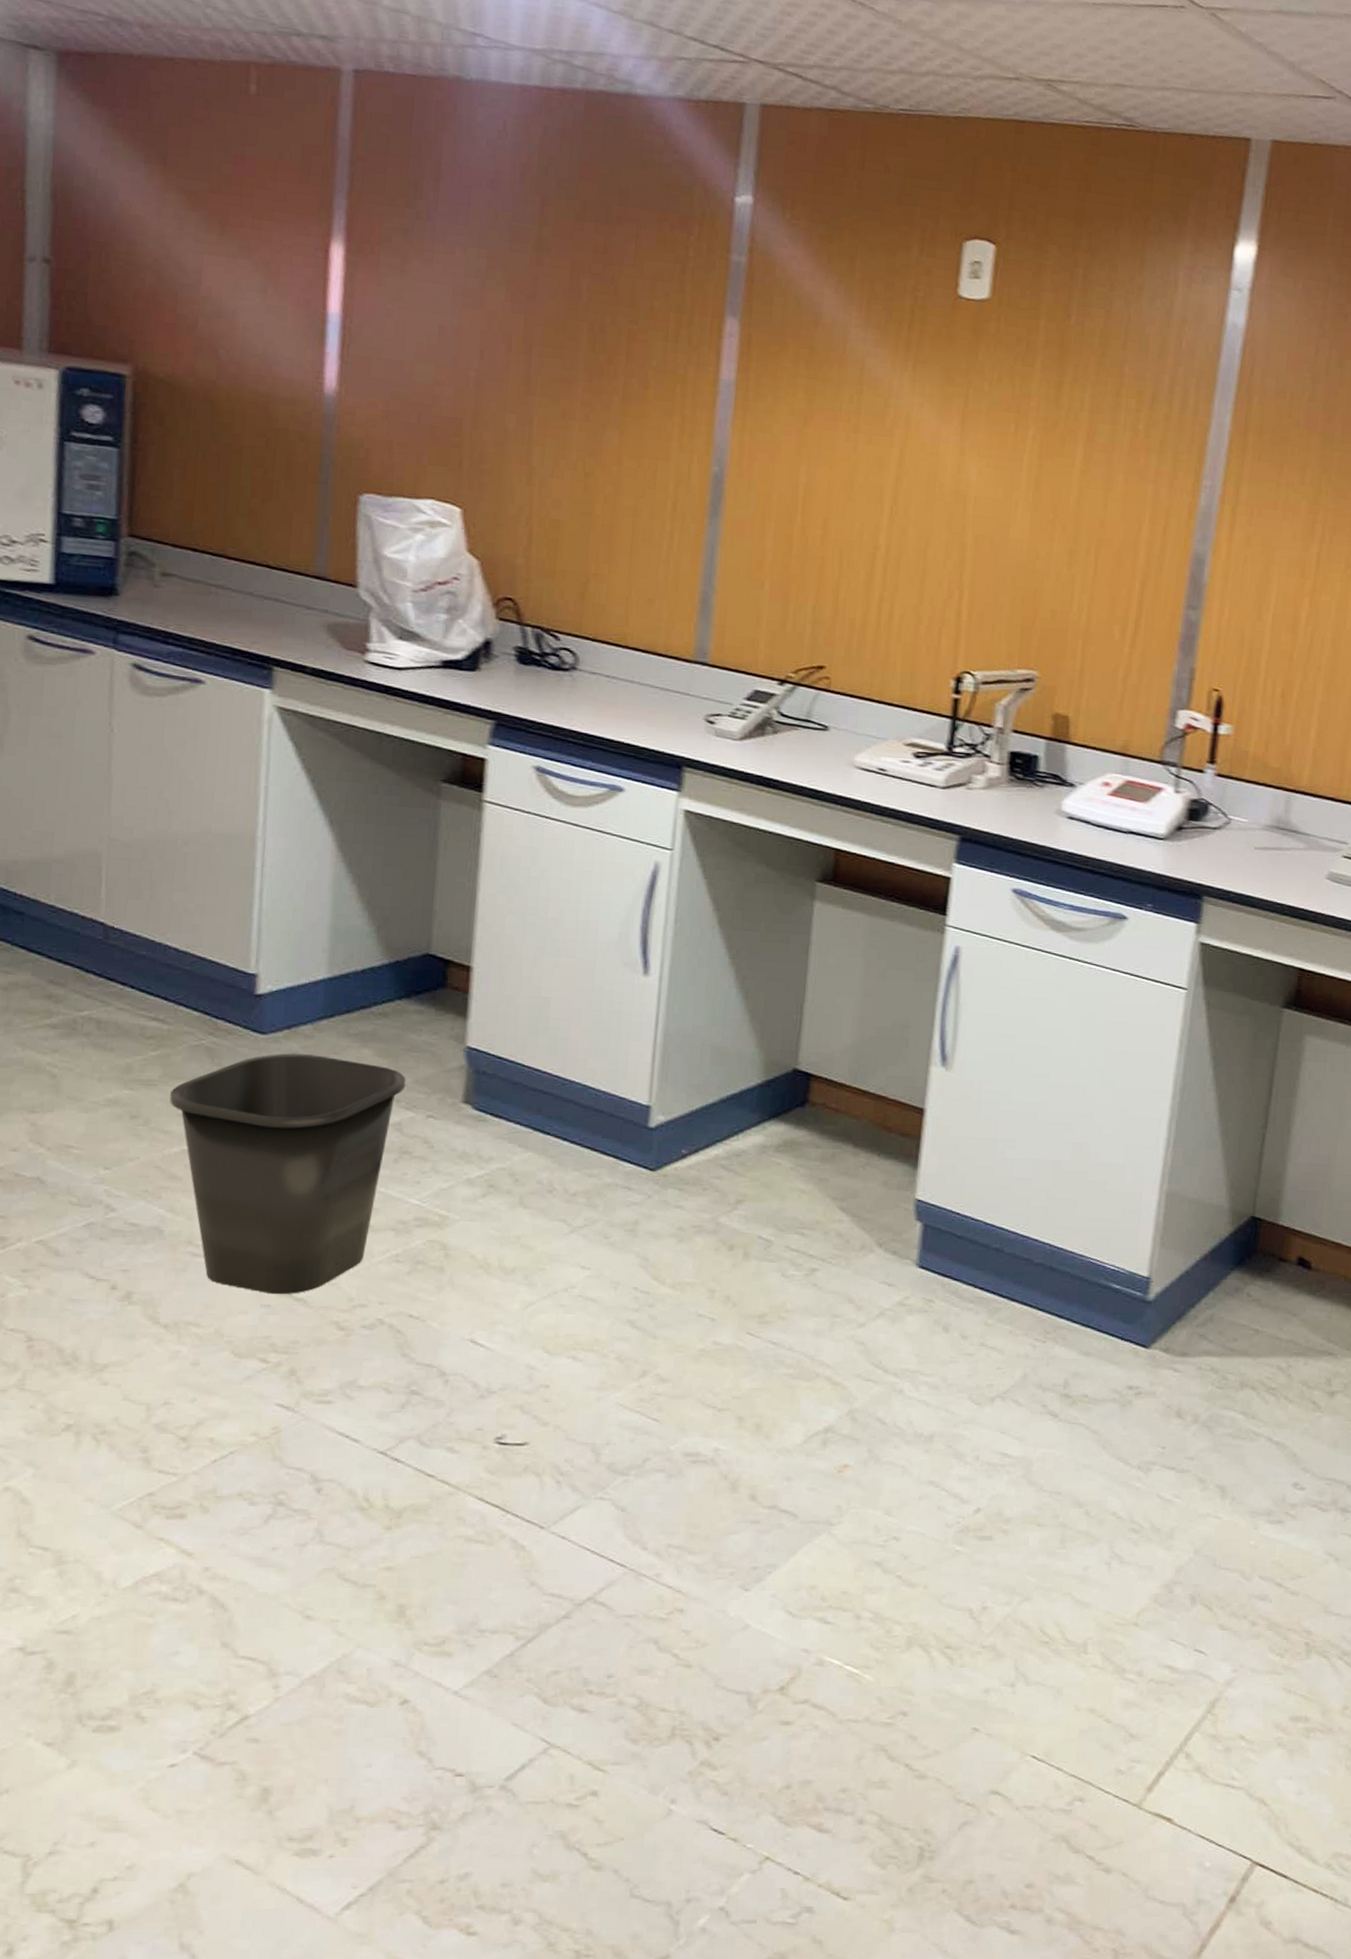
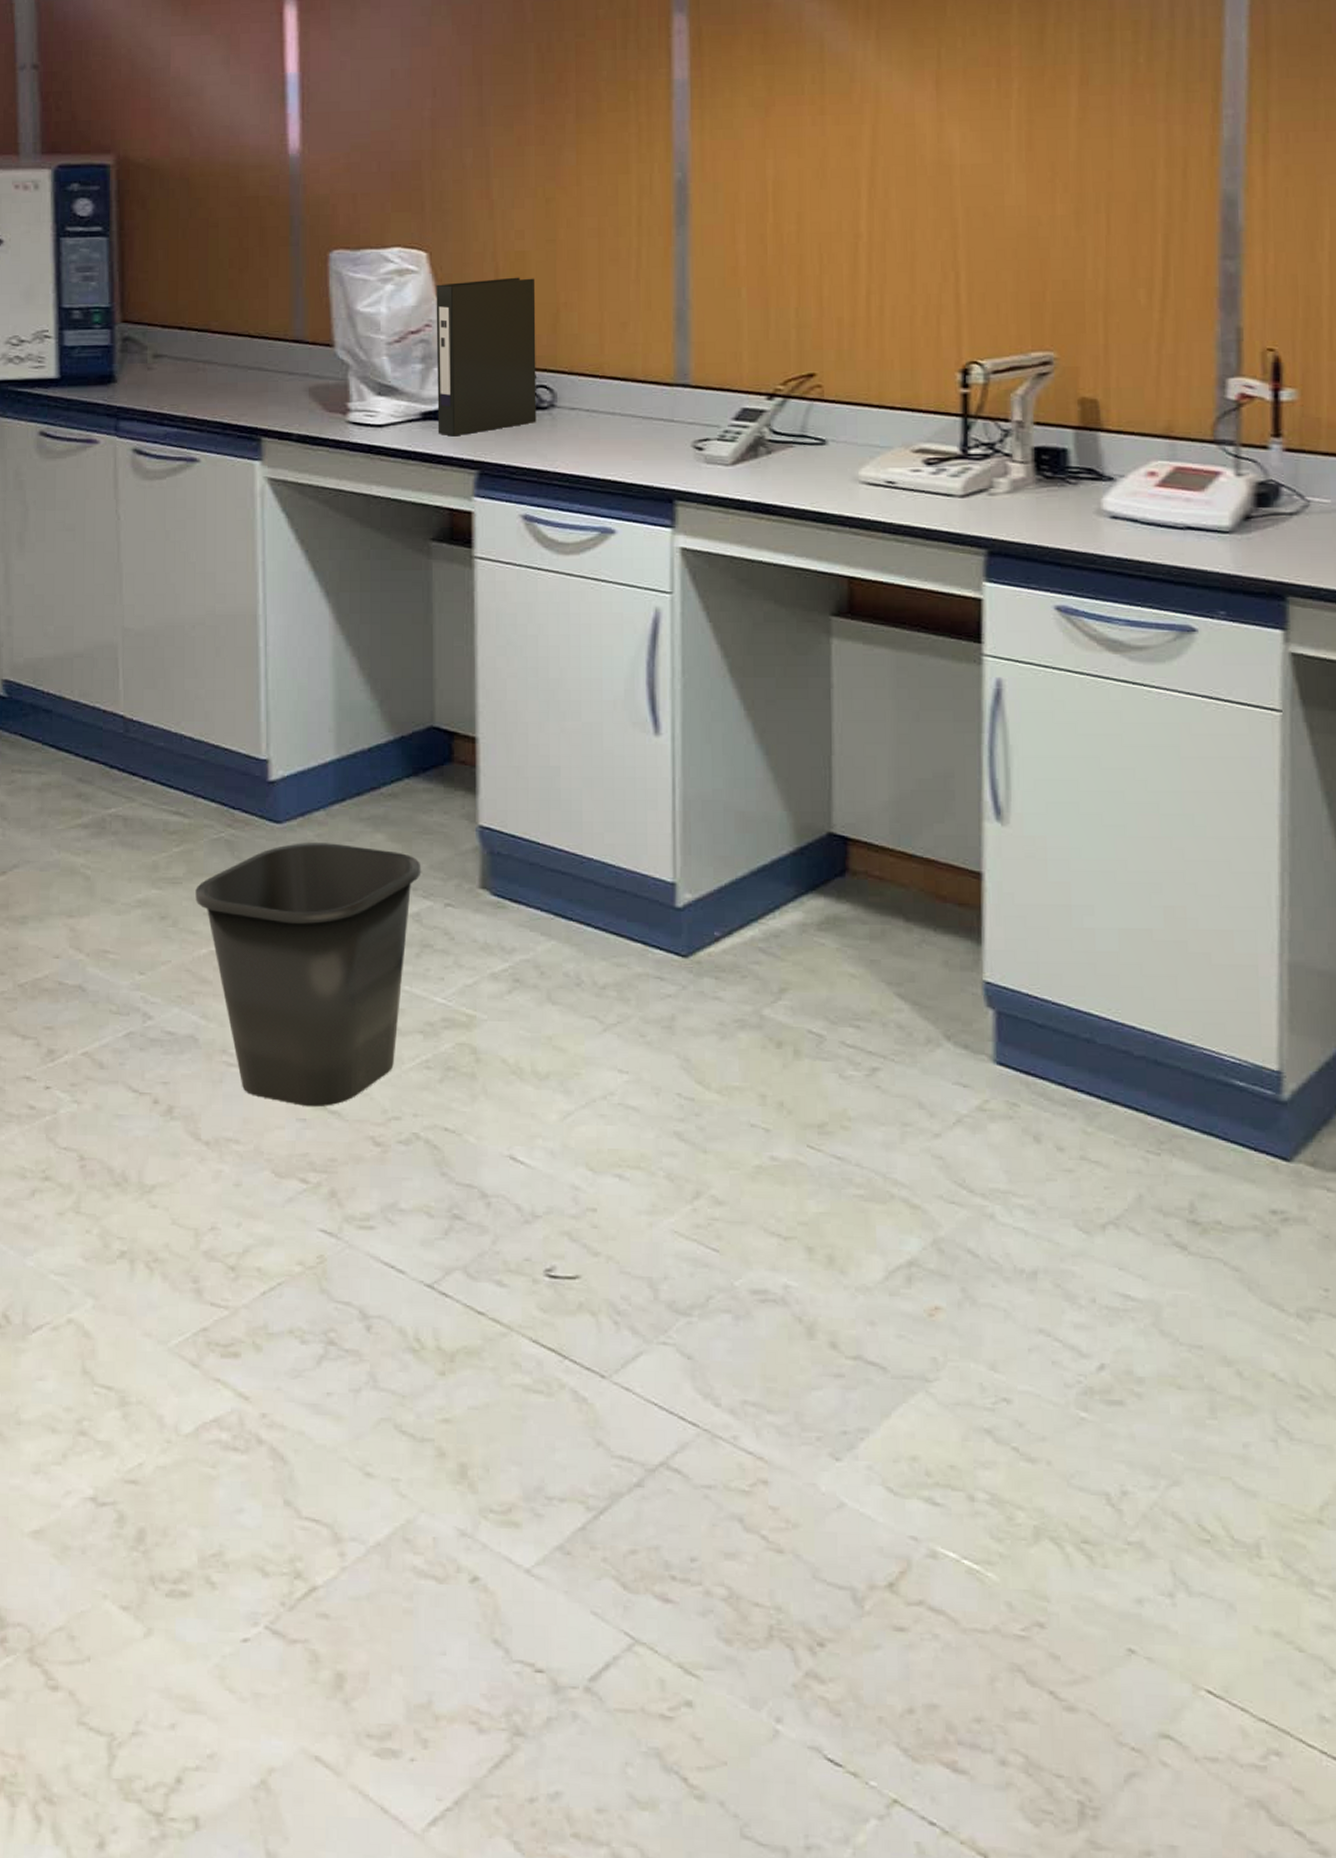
binder: none [457,540,568,687] -> present [436,277,537,437]

